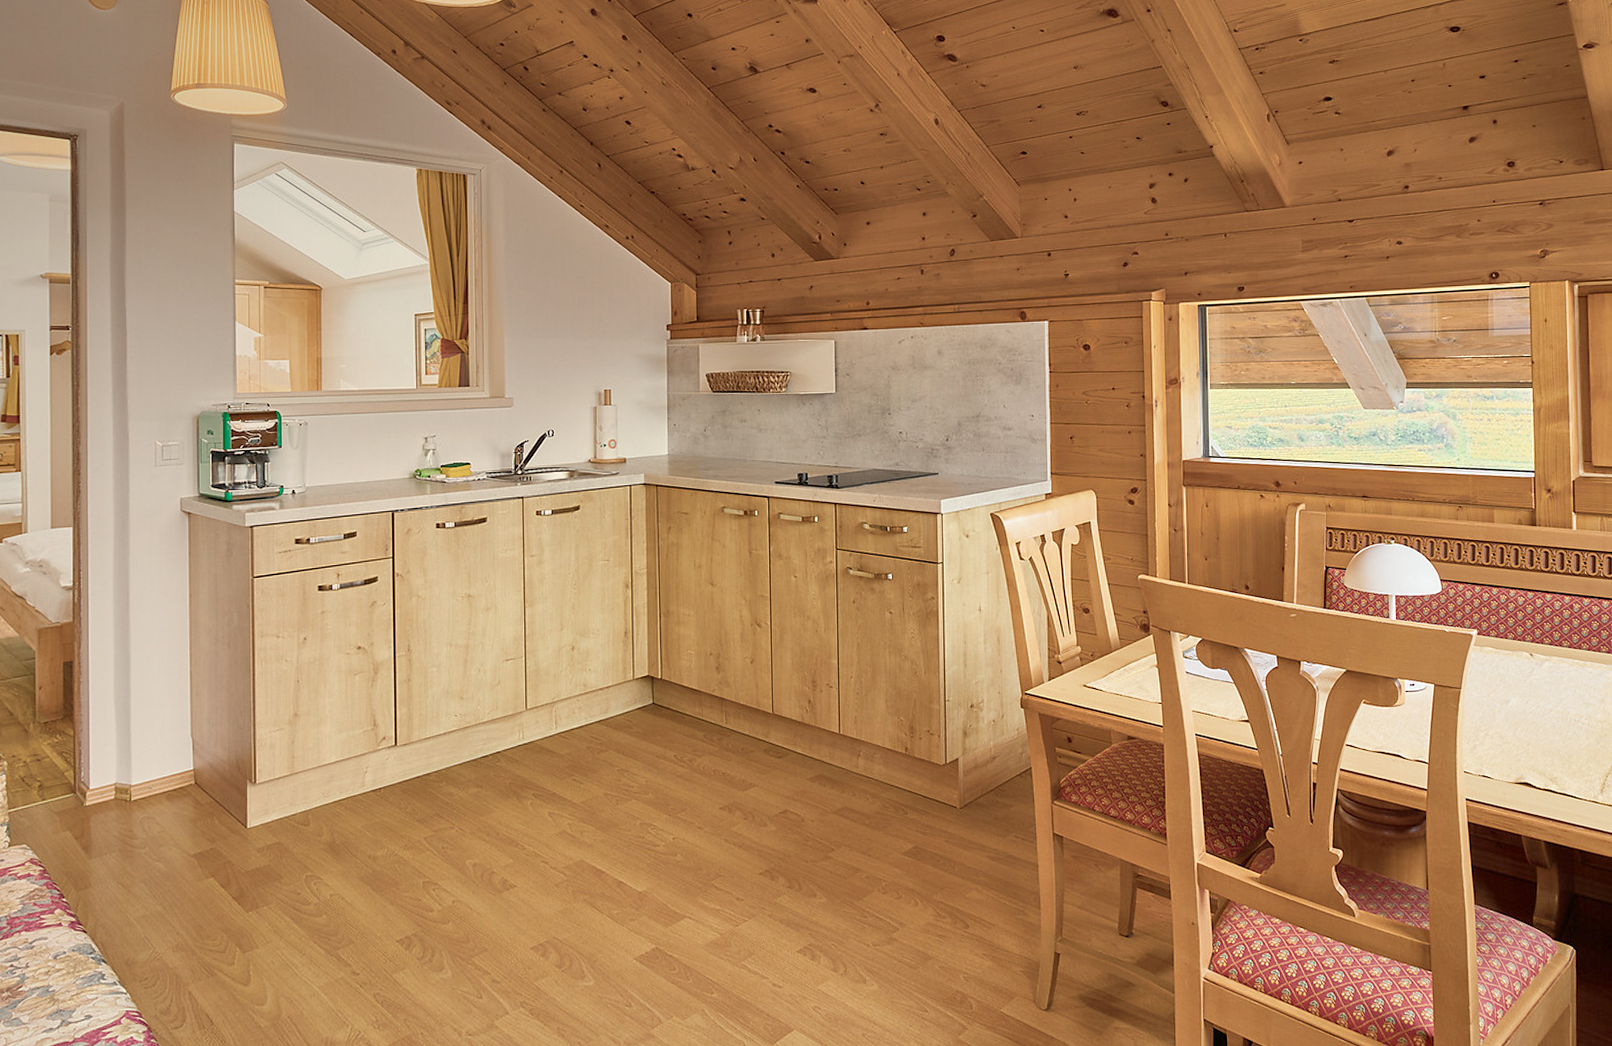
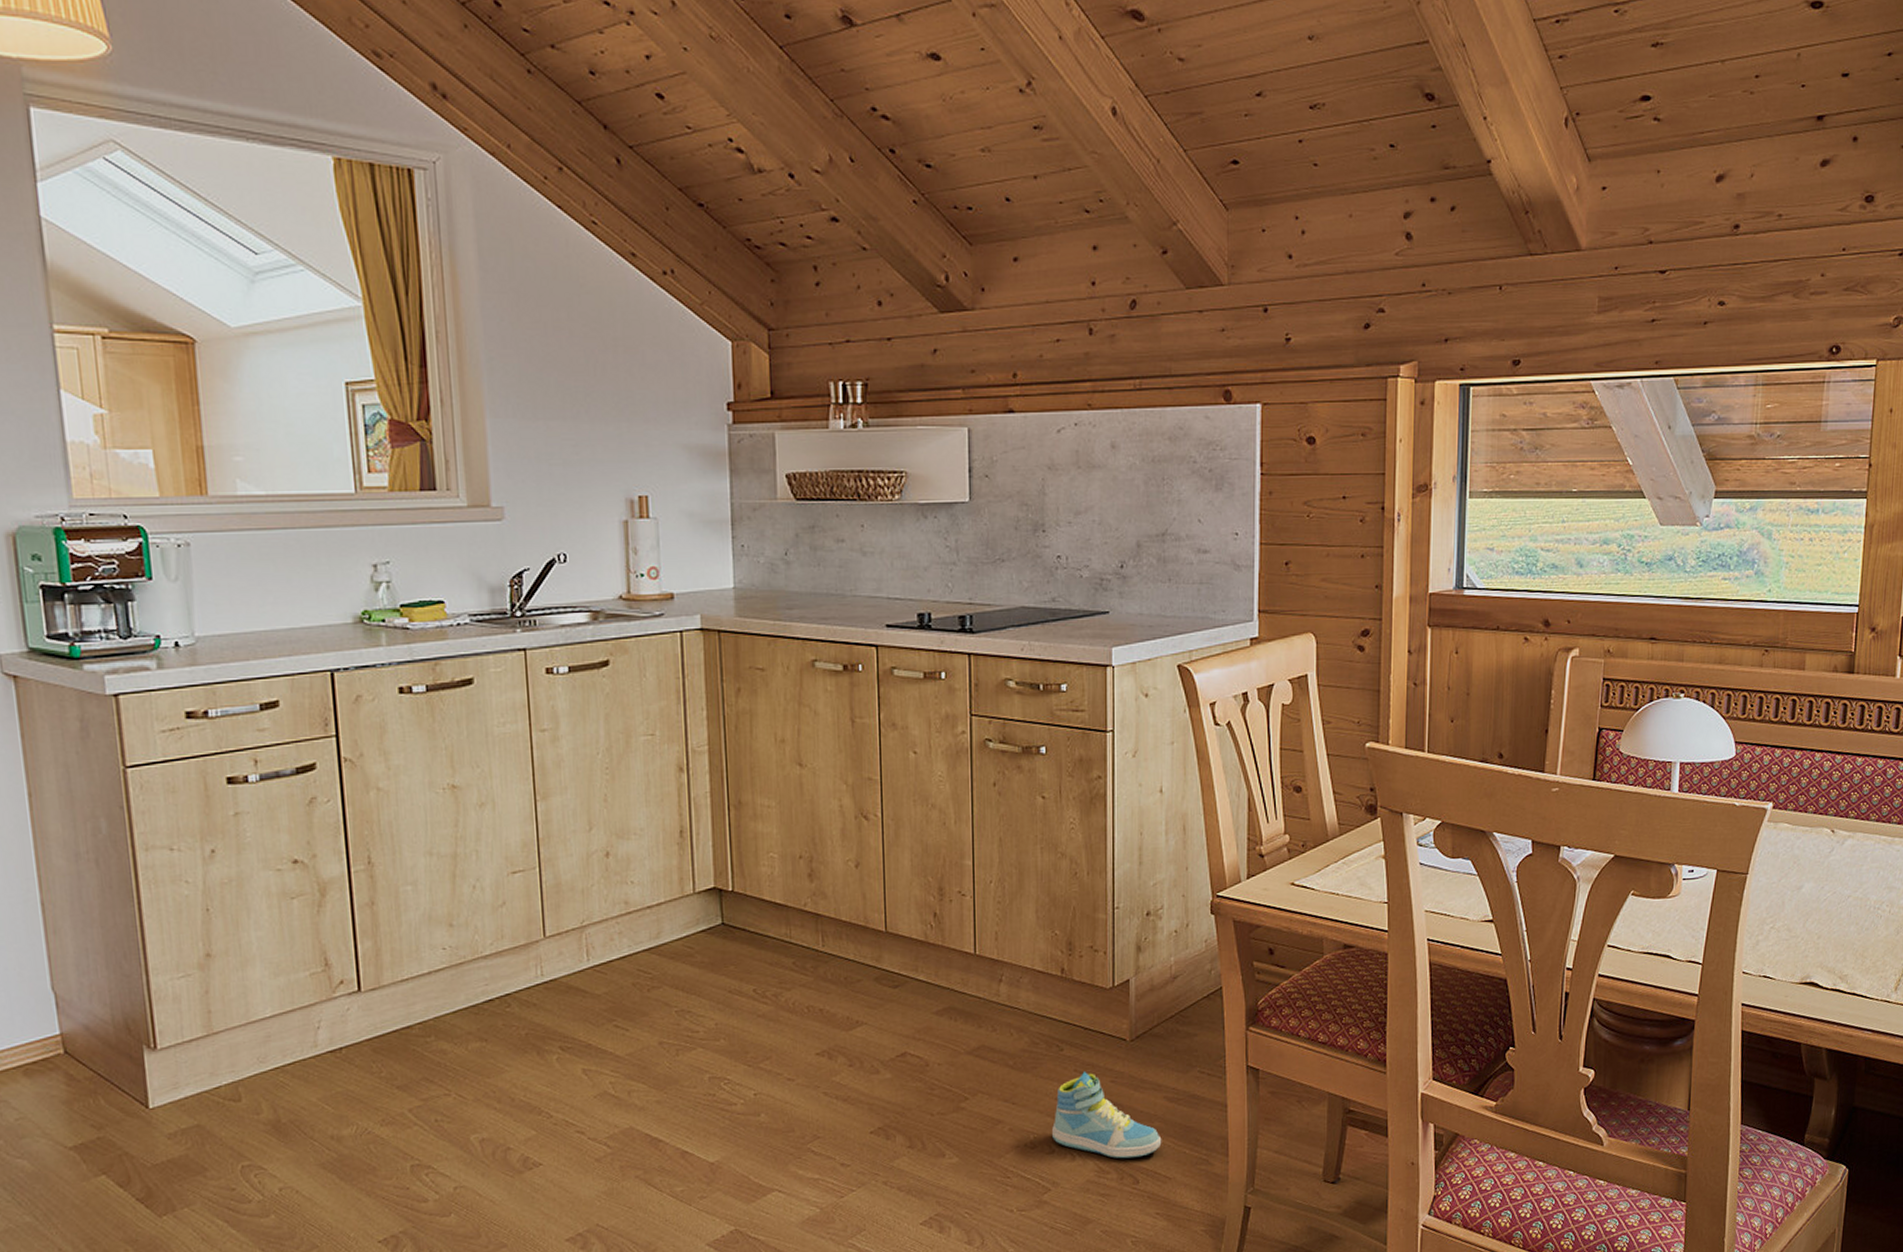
sneaker: none [900,831,987,906] -> present [1052,1070,1162,1159]

